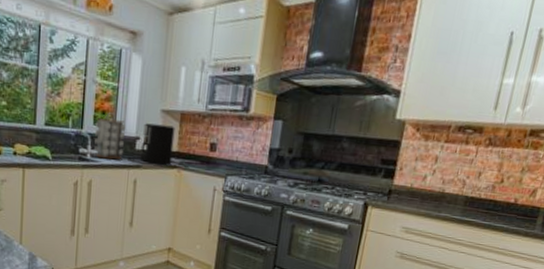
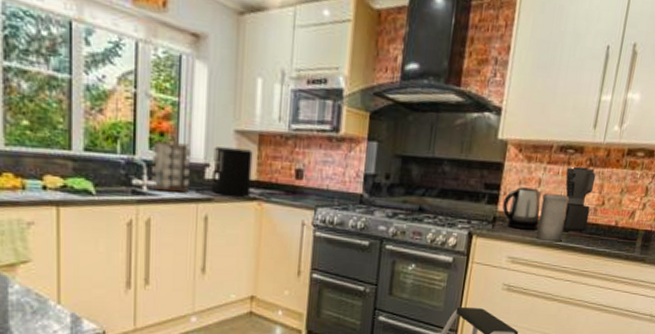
kettle: none [398,162,439,204] -> present [502,186,542,230]
canister: none [431,170,466,217] -> present [536,193,569,243]
blender: none [458,145,495,209] -> present [562,166,596,233]

